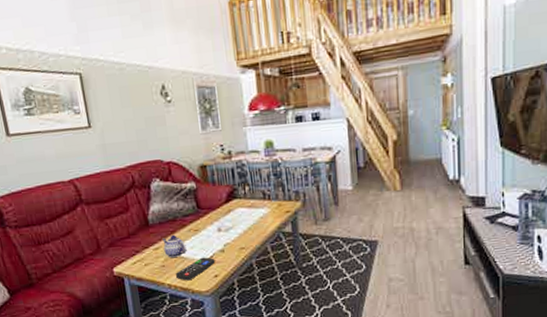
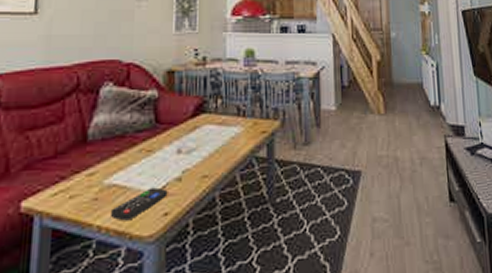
teapot: present [162,234,187,258] -> none [101,155,133,188]

